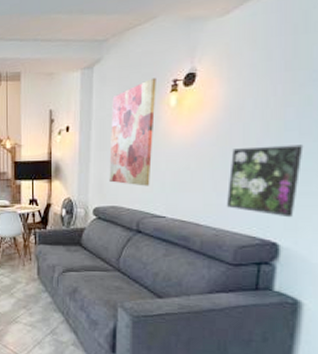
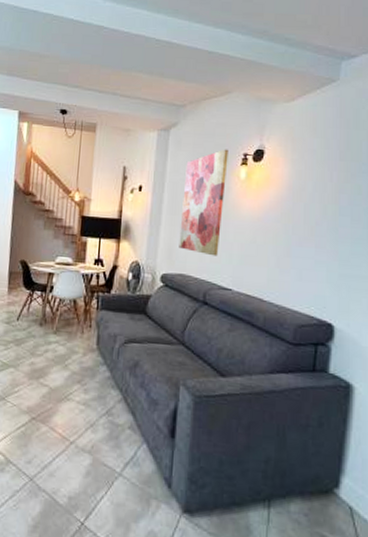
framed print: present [226,144,304,218] -> none [287,227,355,300]

